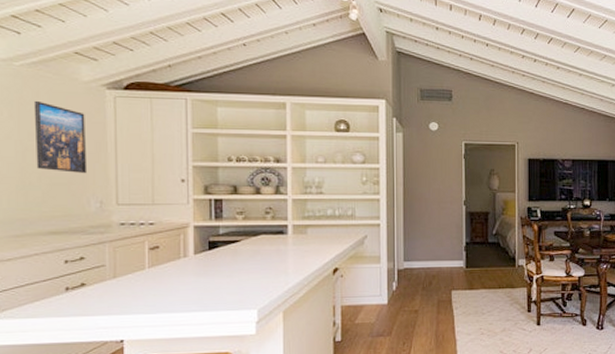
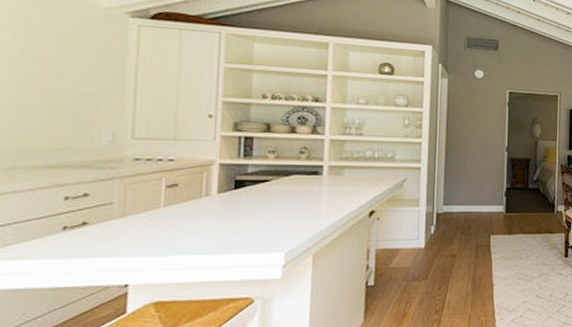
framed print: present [33,100,88,174] -> none [39,24,103,105]

